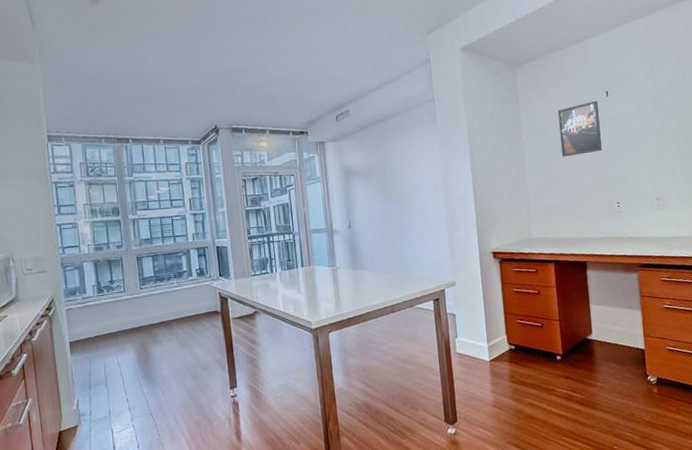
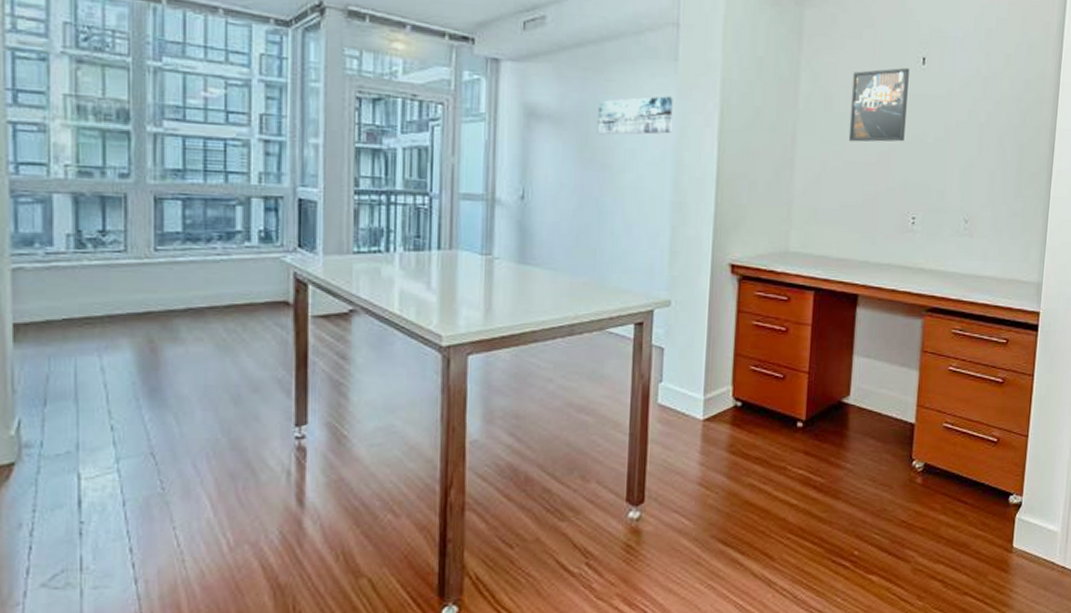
wall art: none [389,147,440,179] -> present [597,96,673,135]

